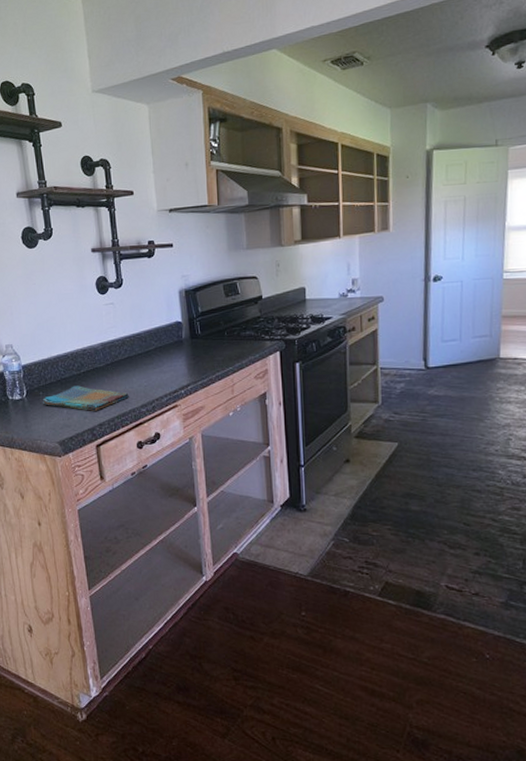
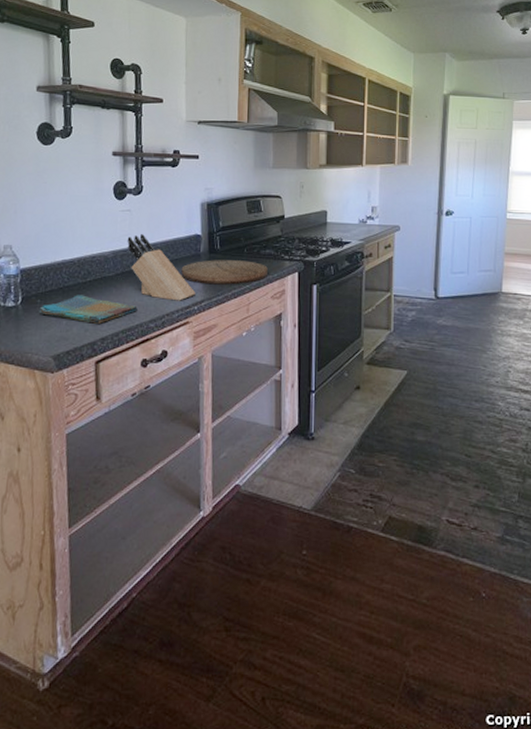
knife block: none [113,325,182,386] -> present [127,234,196,301]
cutting board: none [166,343,249,369] -> present [181,260,268,285]

